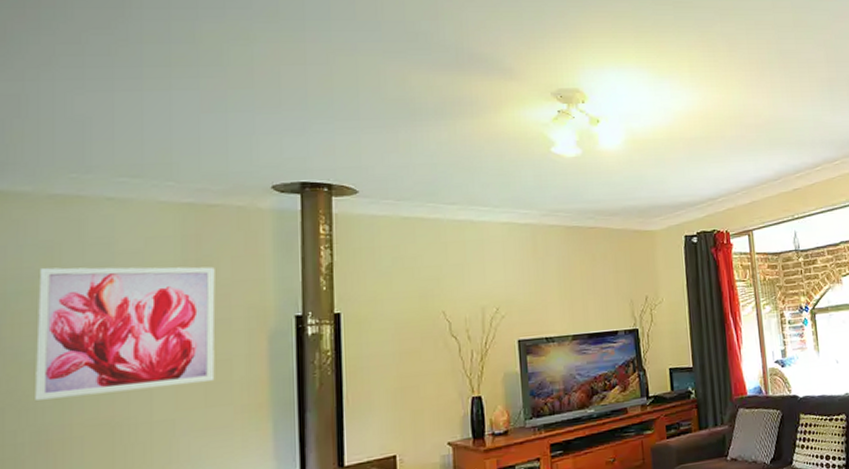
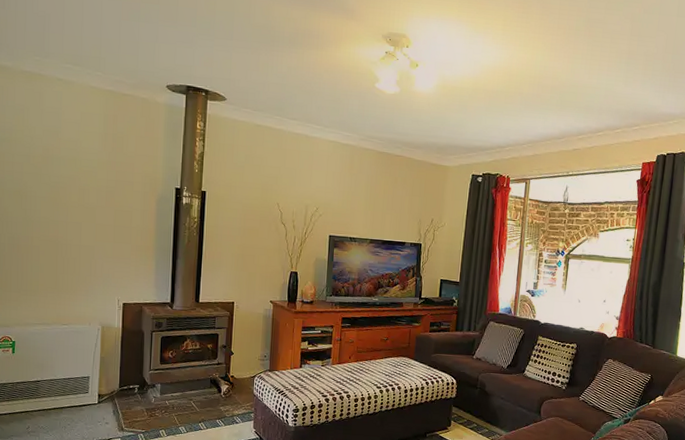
wall art: present [35,266,216,400] -> none [12,125,125,224]

